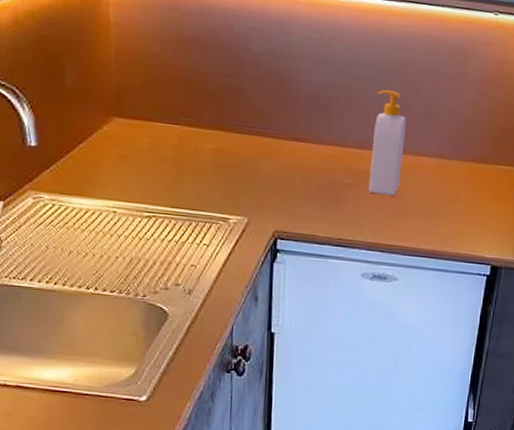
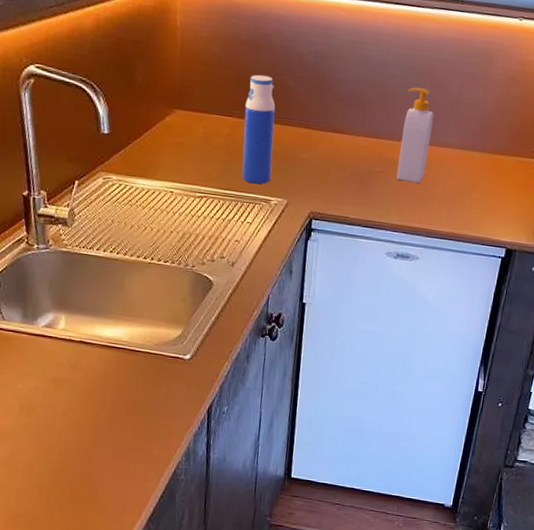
water bottle: none [194,76,229,201] -> present [242,74,276,185]

